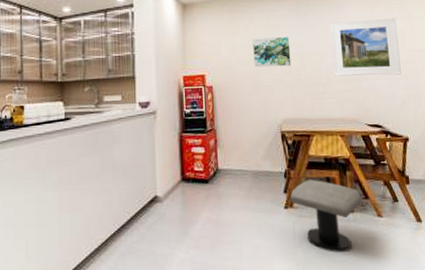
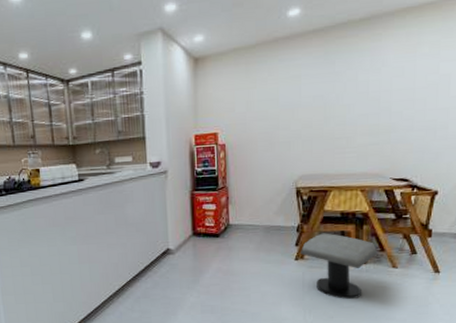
wall art: present [253,36,291,68] -> none [271,87,313,123]
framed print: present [330,18,401,76] -> none [360,60,443,129]

